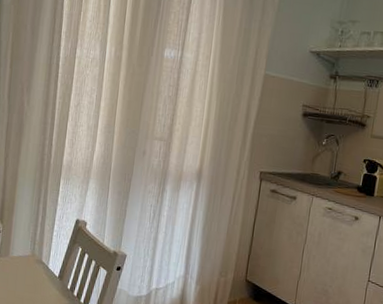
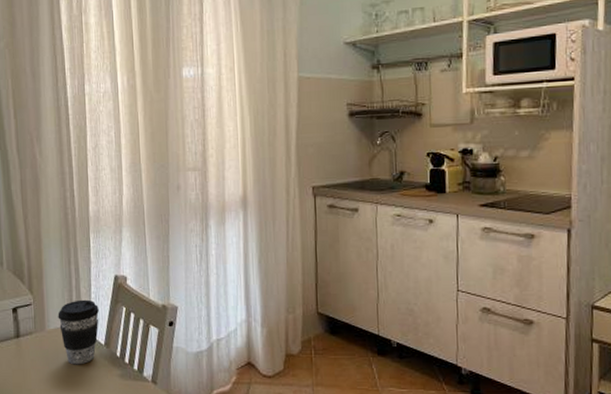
coffee cup: none [21,235,58,291] -> present [58,299,99,365]

